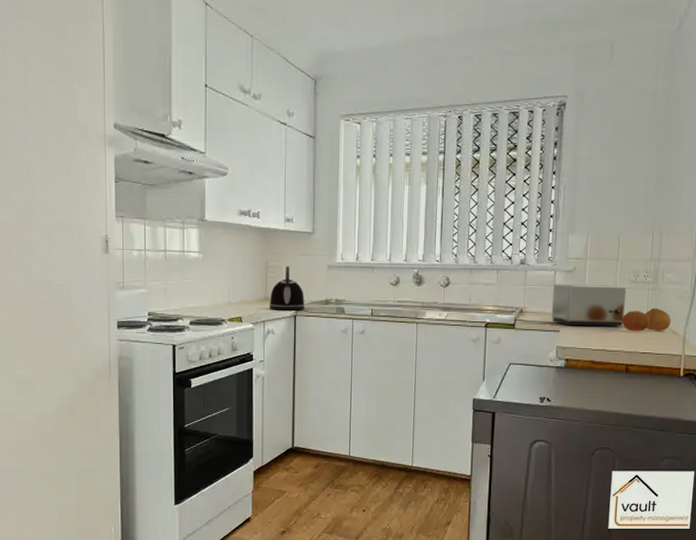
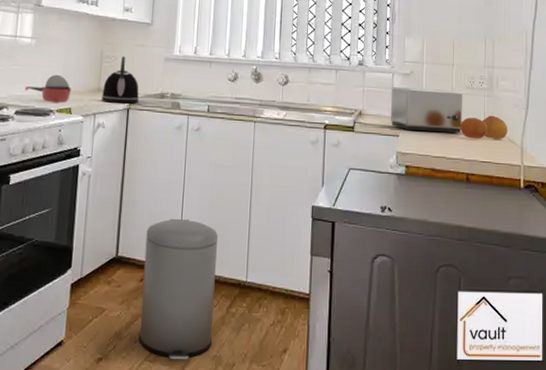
saucepan: none [197,286,240,313] -> present [25,74,71,103]
pedal bin: none [317,413,385,532] -> present [139,218,219,360]

